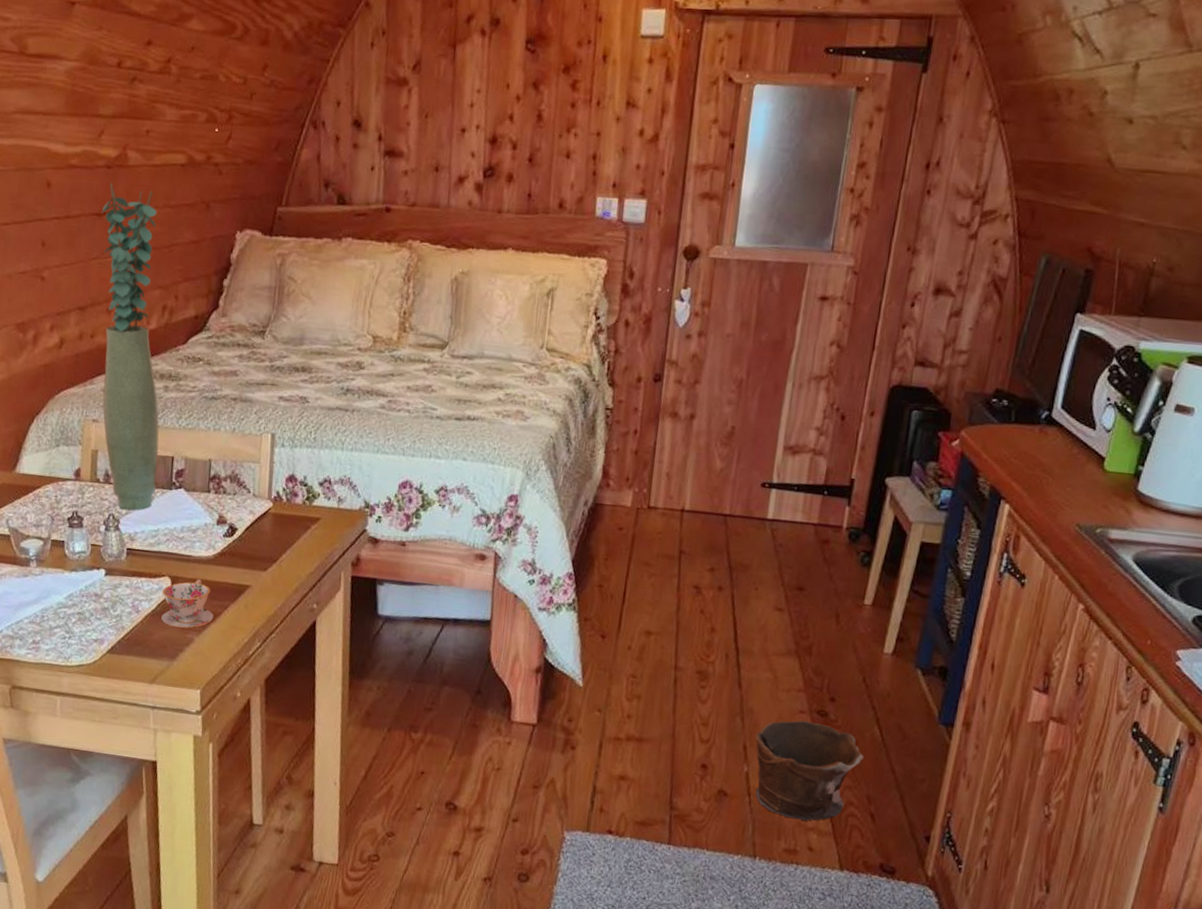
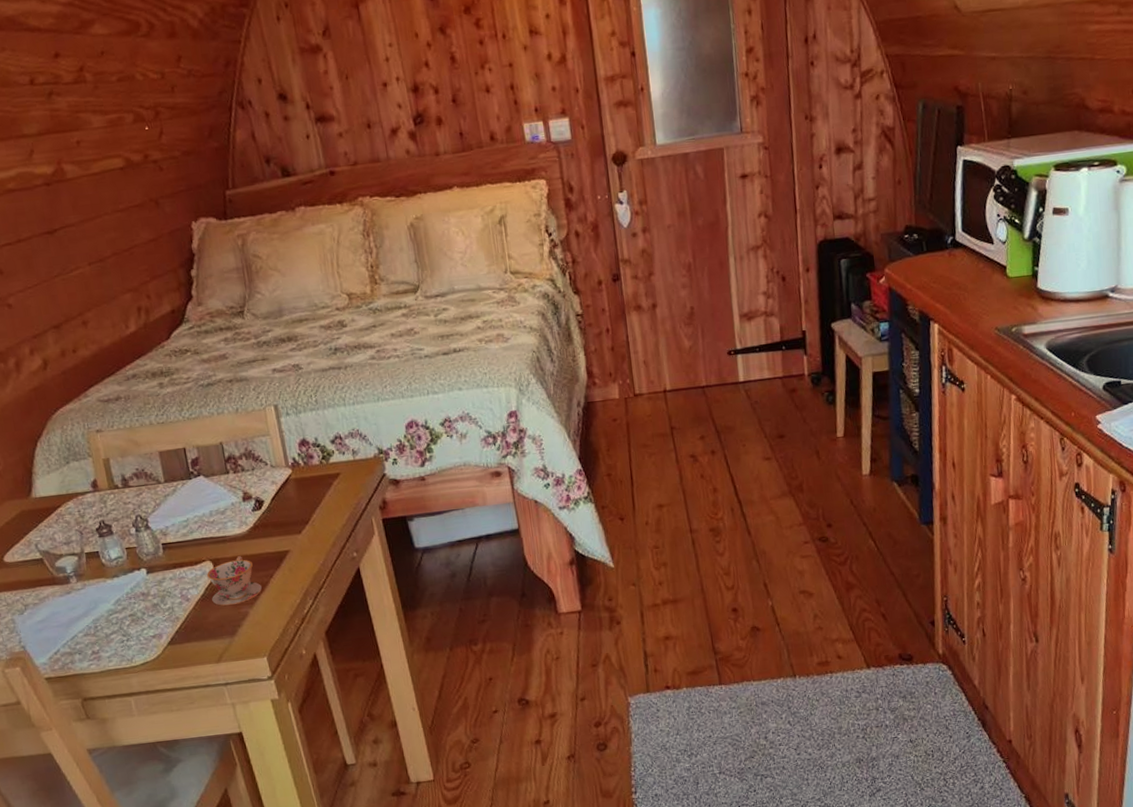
vase: present [101,182,159,511] -> none [52,198,176,509]
clay pot: present [755,720,864,821] -> none [771,548,866,636]

